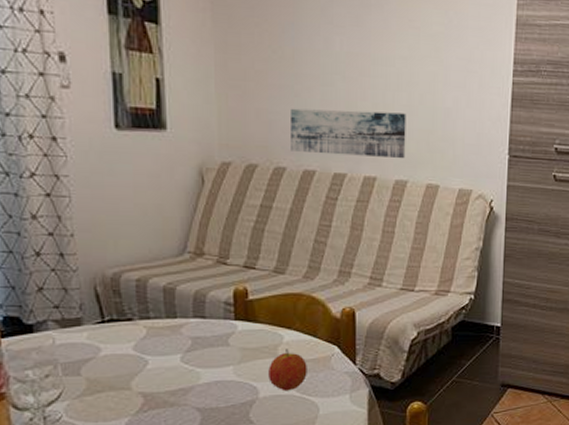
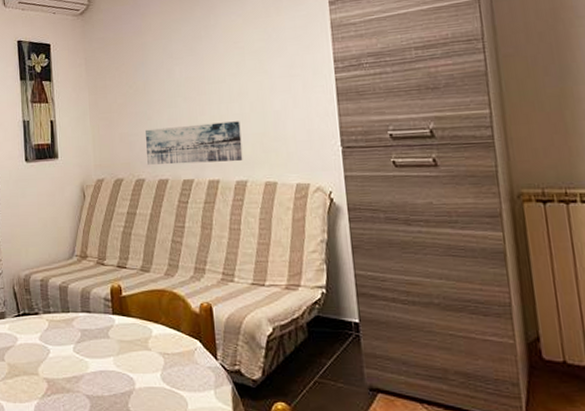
fruit: present [269,349,307,391] -> none [142,342,175,384]

